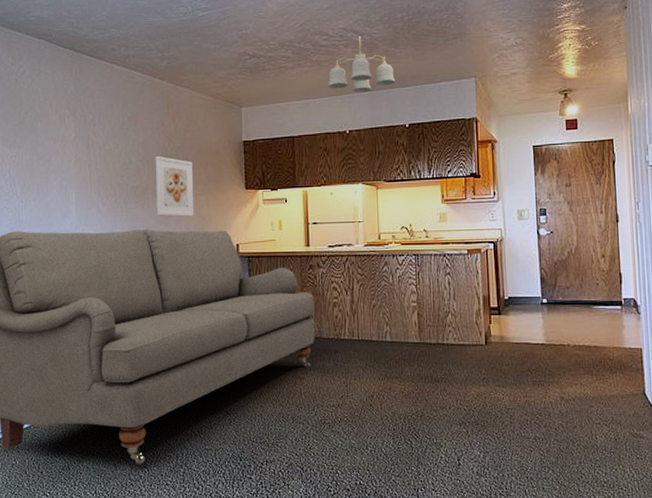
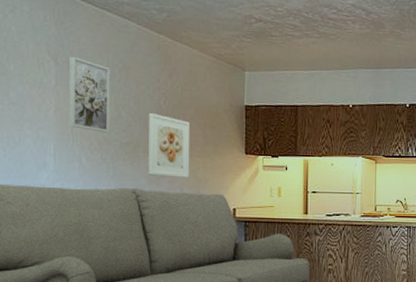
wall art: none [86,110,121,178] -> present [68,56,111,133]
ceiling light fixture: present [328,35,396,93] -> none [334,13,400,70]

